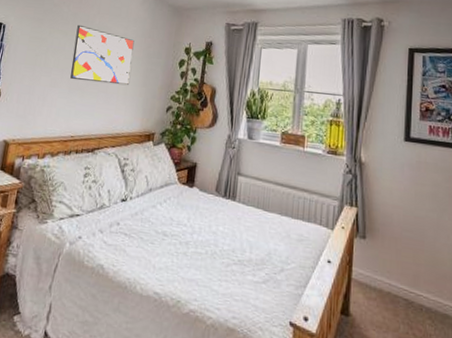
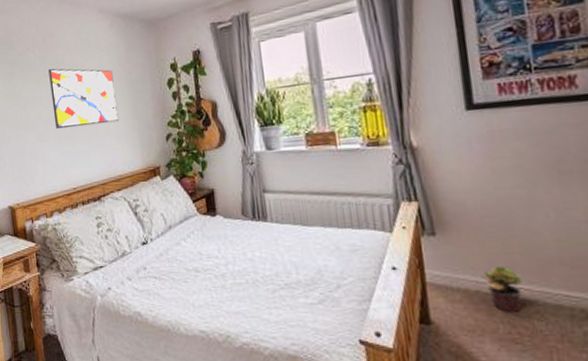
potted plant: none [393,273,423,315] -> present [480,266,523,312]

